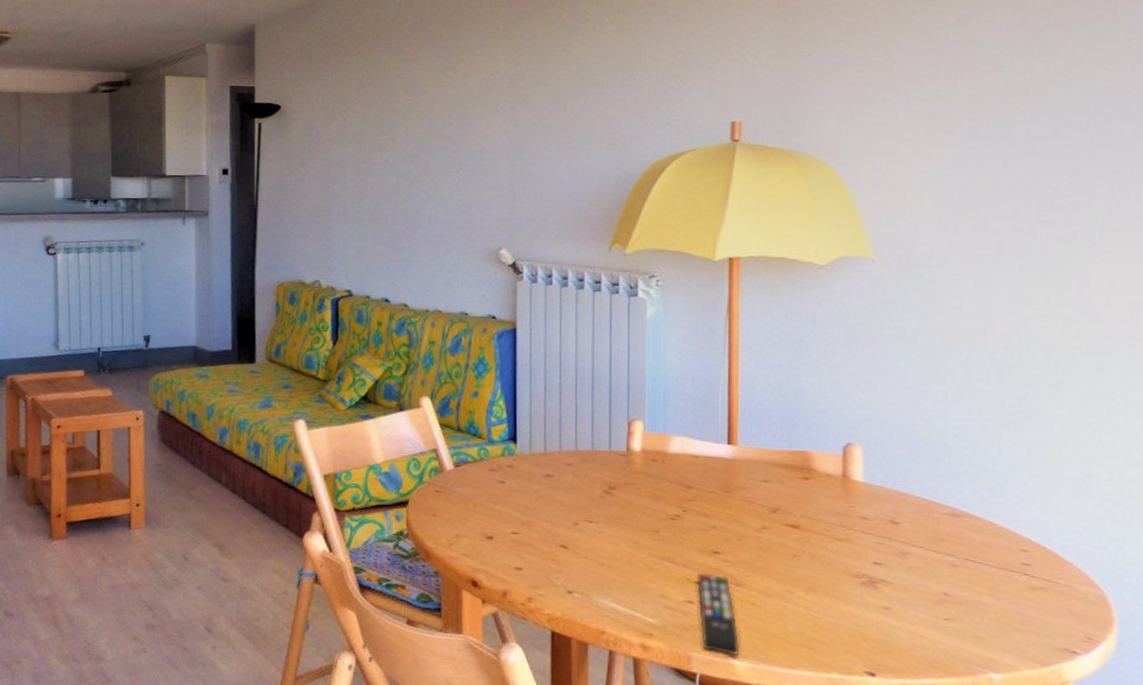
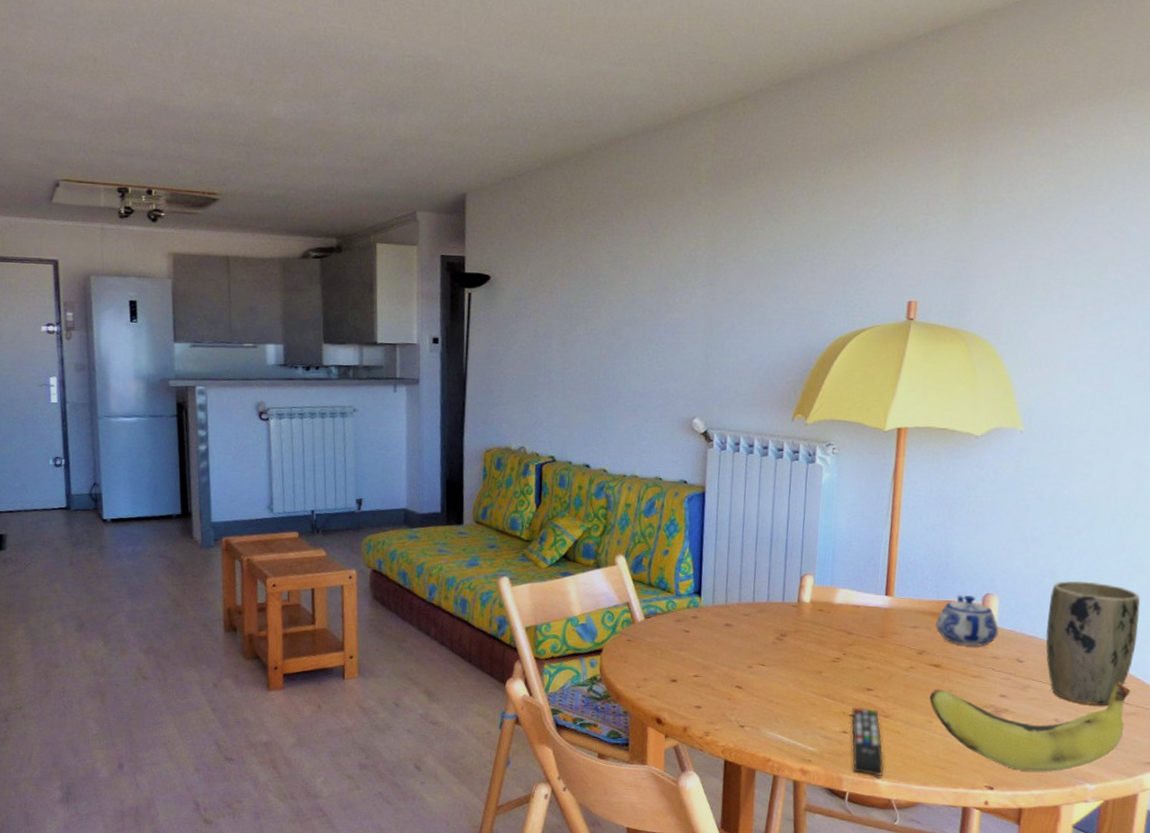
banana: none [788,550,1035,657] -> present [929,682,1131,772]
teapot: none [790,445,866,506] -> present [936,595,999,647]
plant pot: none [922,429,1037,579] -> present [1045,581,1140,707]

